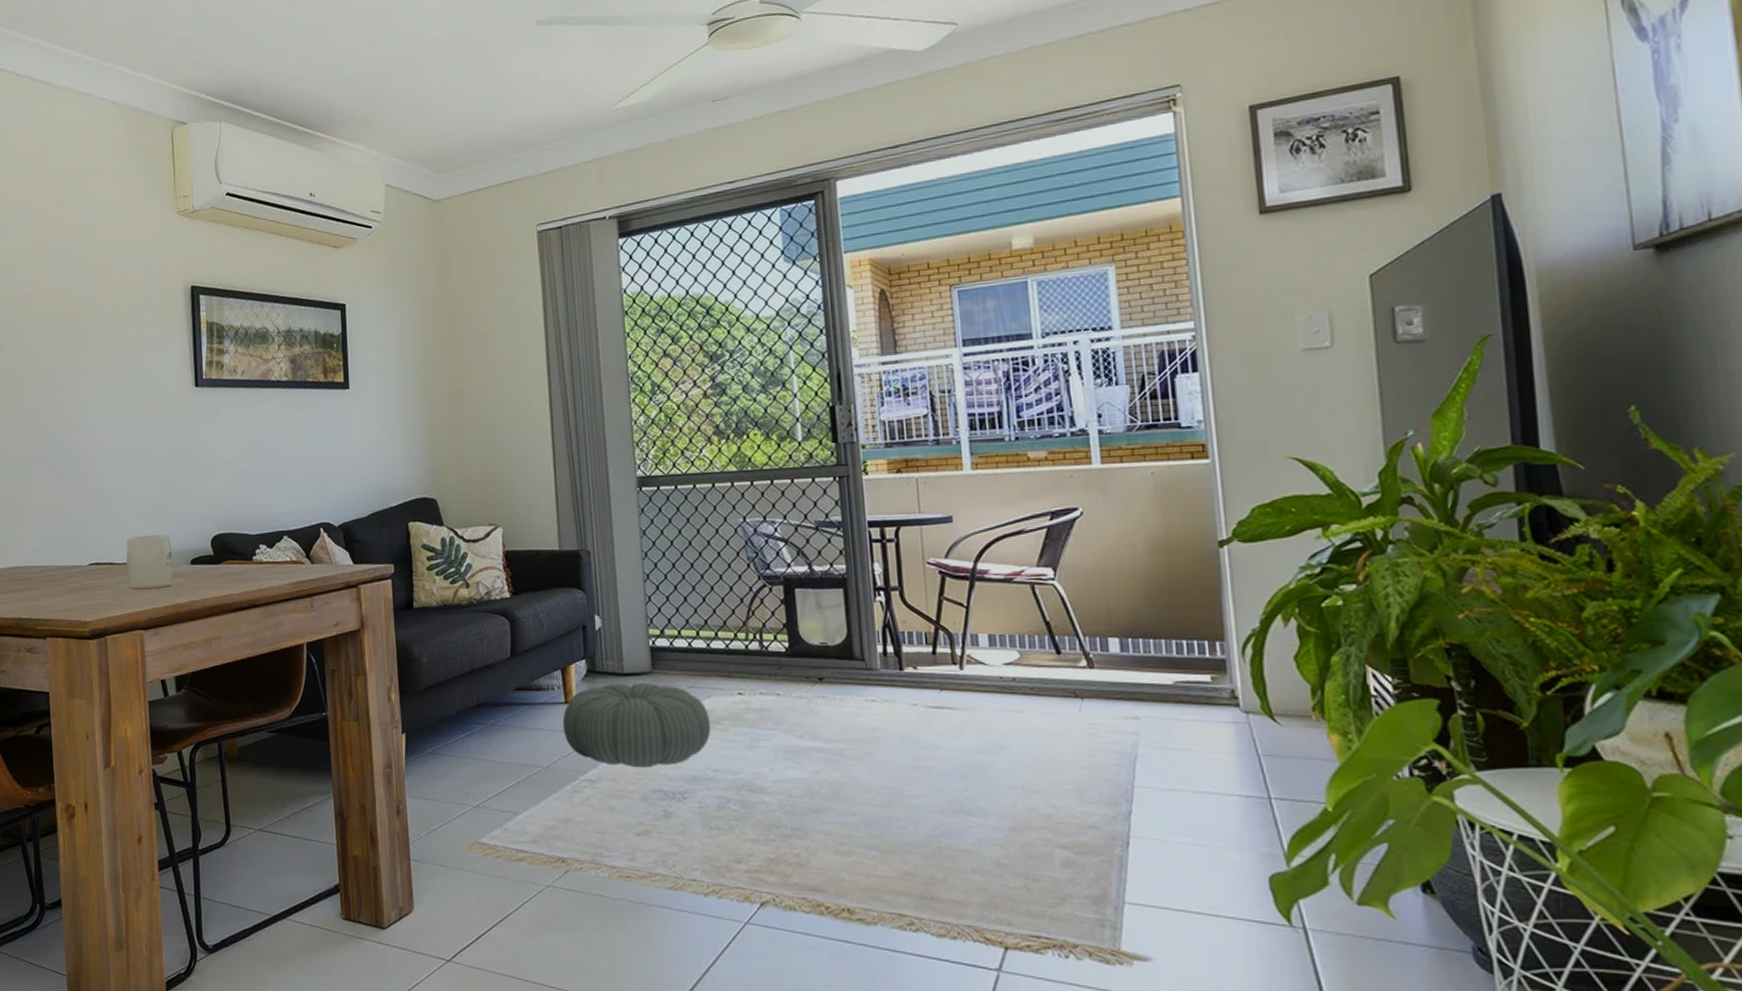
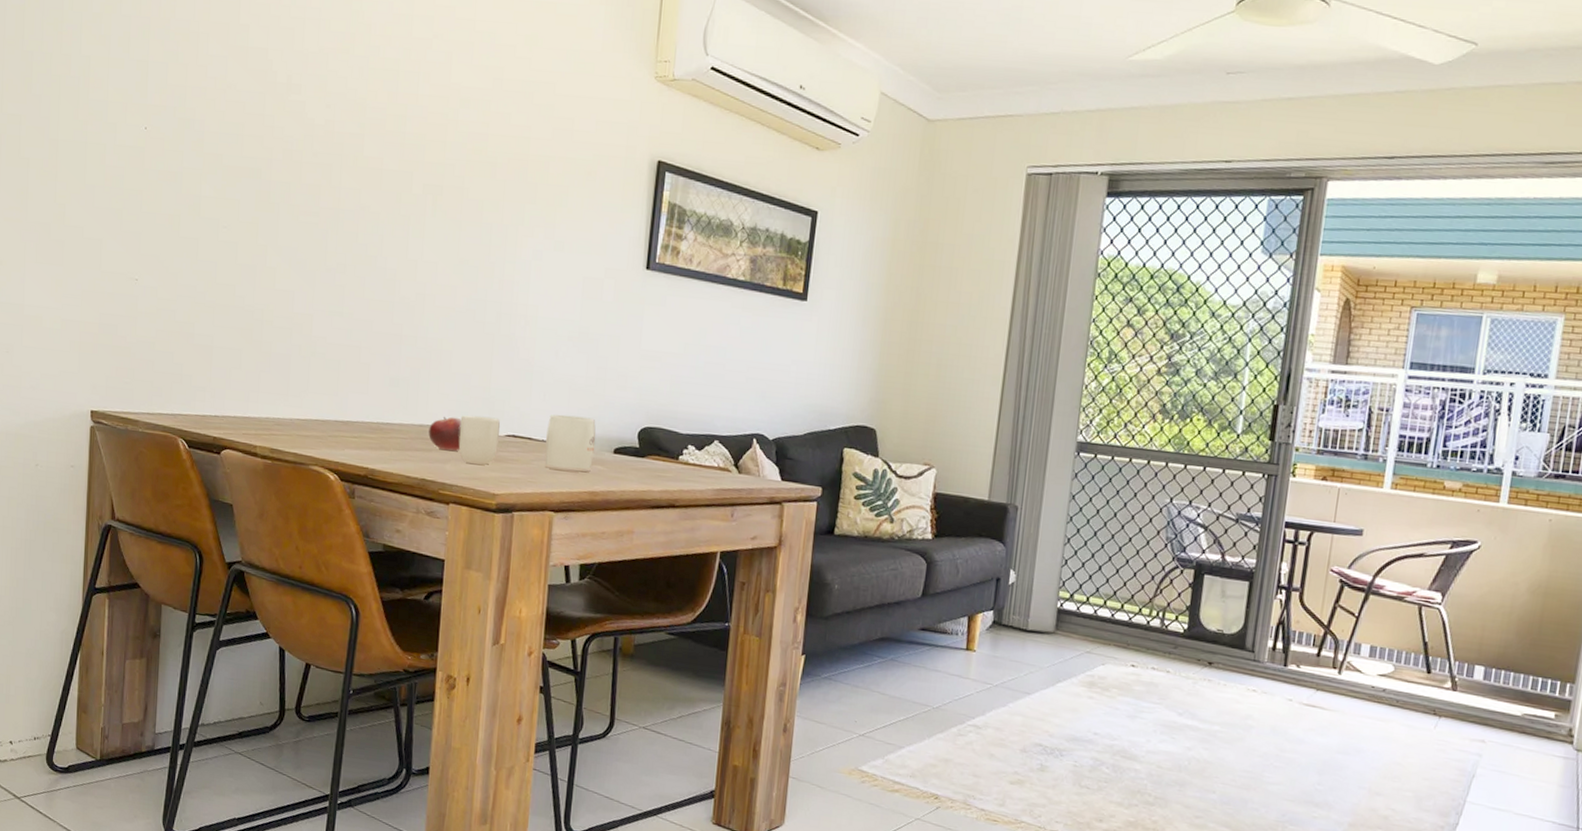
fruit: none [19,555,50,588] -> present [428,417,462,451]
cup: none [46,549,84,597] -> present [458,415,500,466]
pouf: present [562,682,712,768] -> none [959,637,1101,723]

